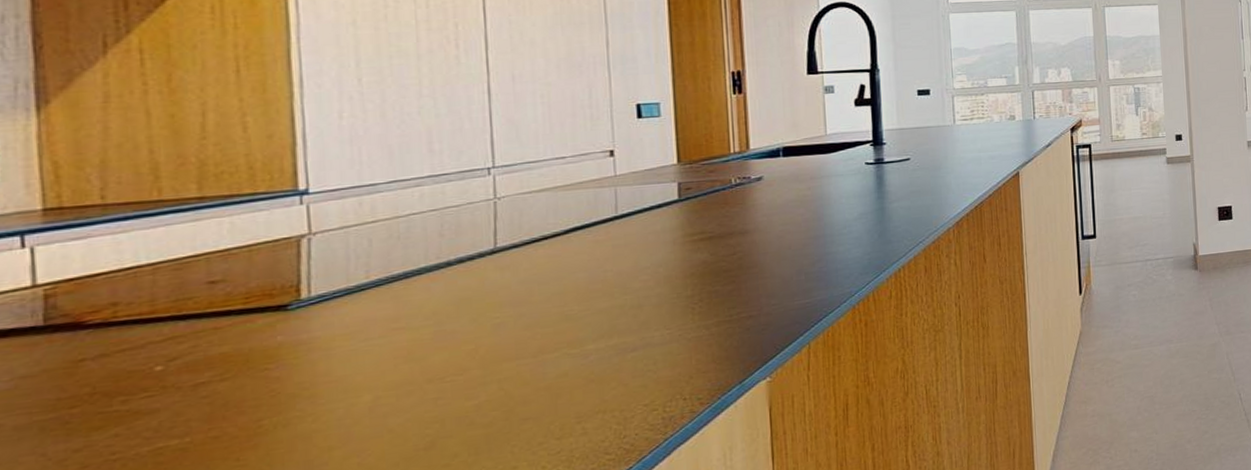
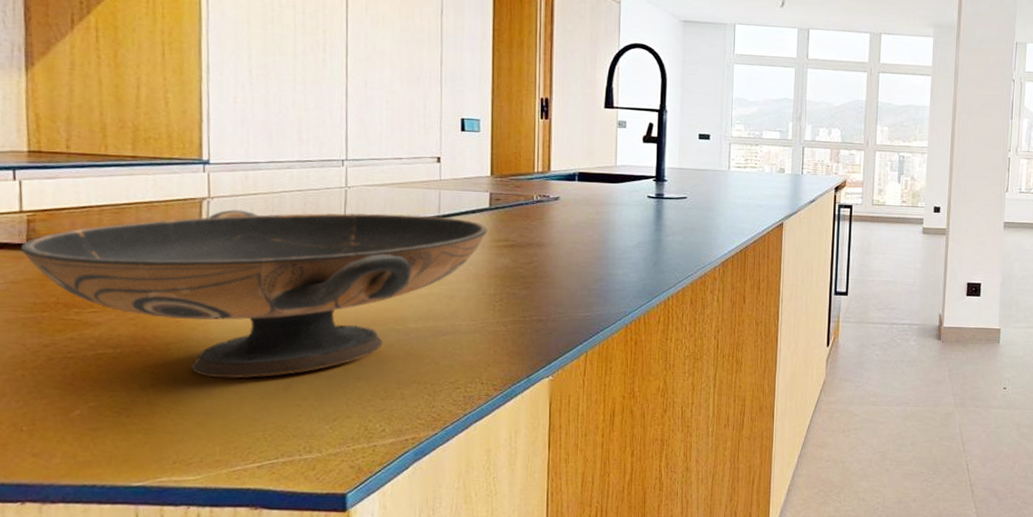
decorative bowl: none [36,215,678,451] -> present [21,209,488,379]

